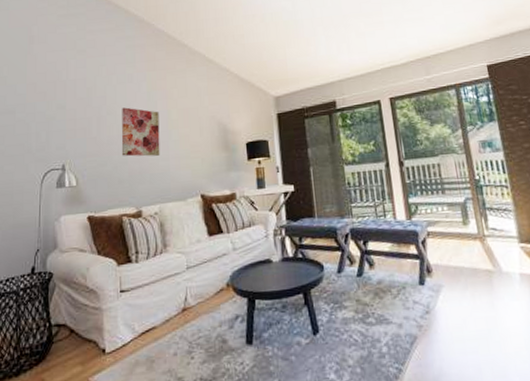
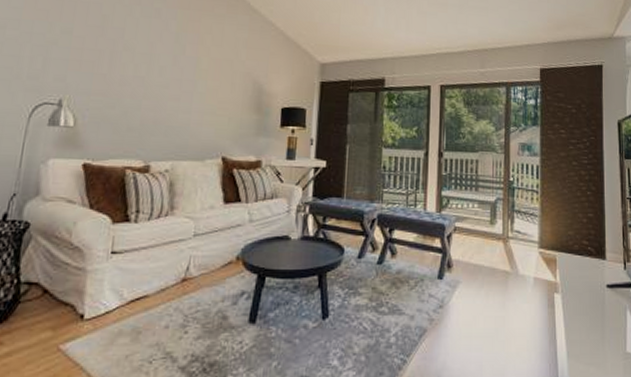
wall art: present [121,107,160,157] -> none [134,45,187,107]

